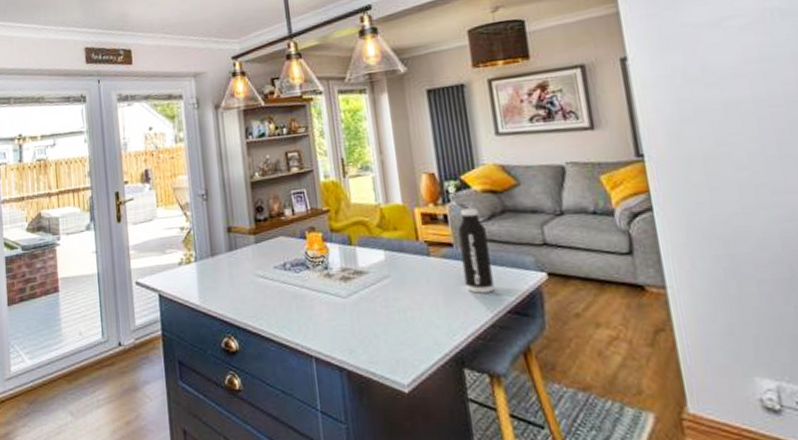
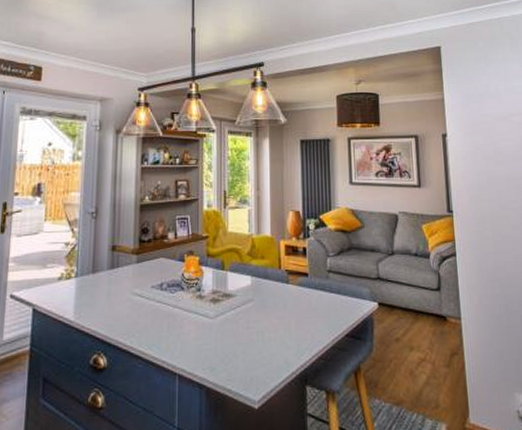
water bottle: present [457,208,494,294] -> none [313,244,337,318]

